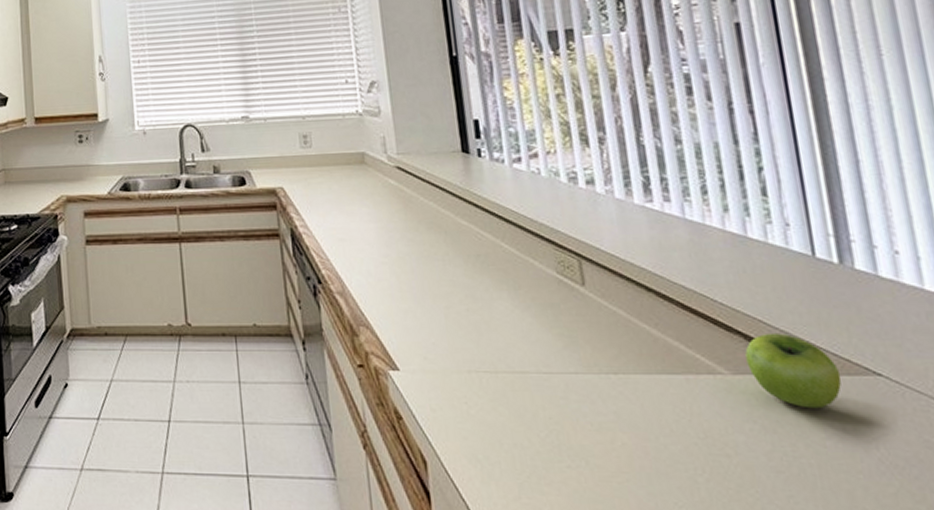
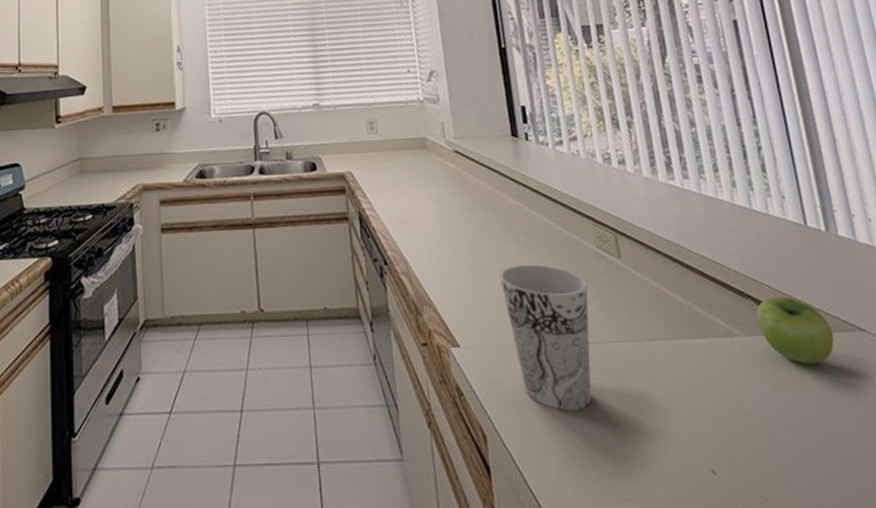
cup: none [445,288,546,442] -> present [500,264,592,411]

